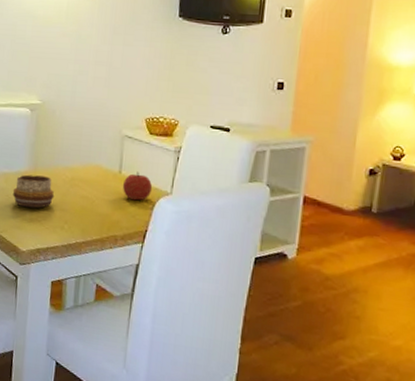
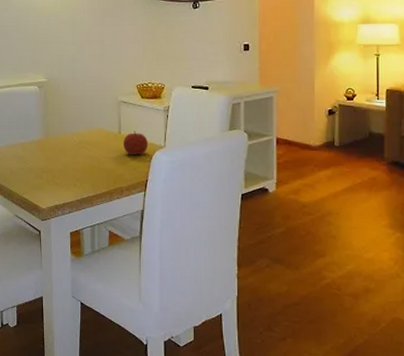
decorative bowl: present [12,174,55,208] -> none [30,142,66,170]

